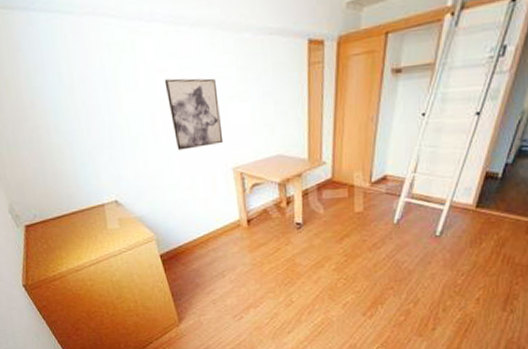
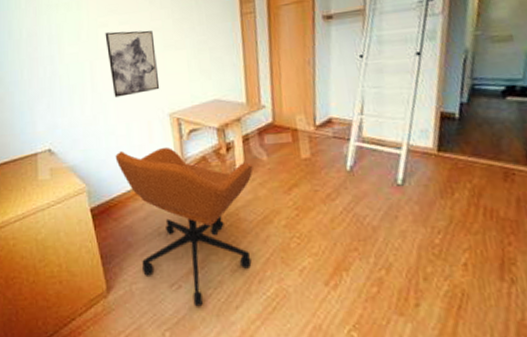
office chair: none [181,200,310,332] -> present [115,146,253,307]

